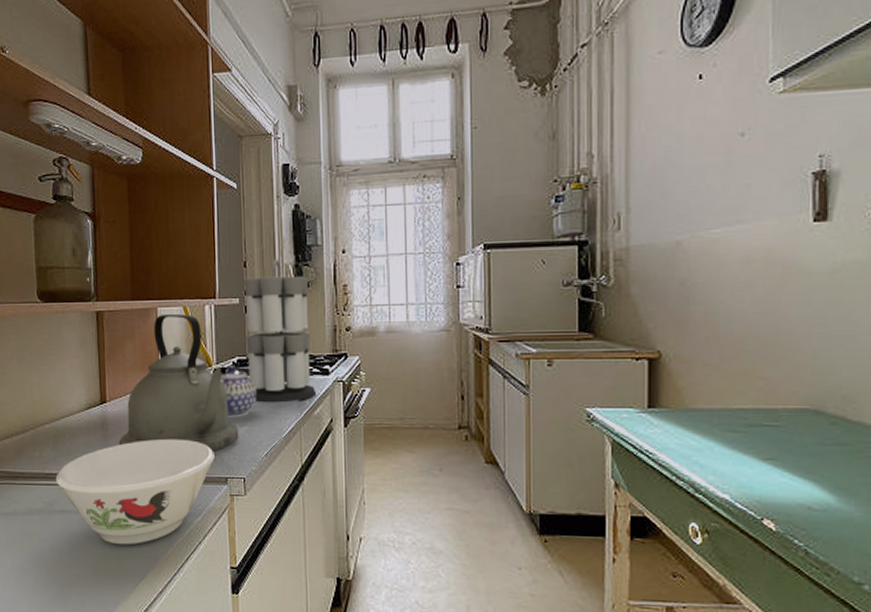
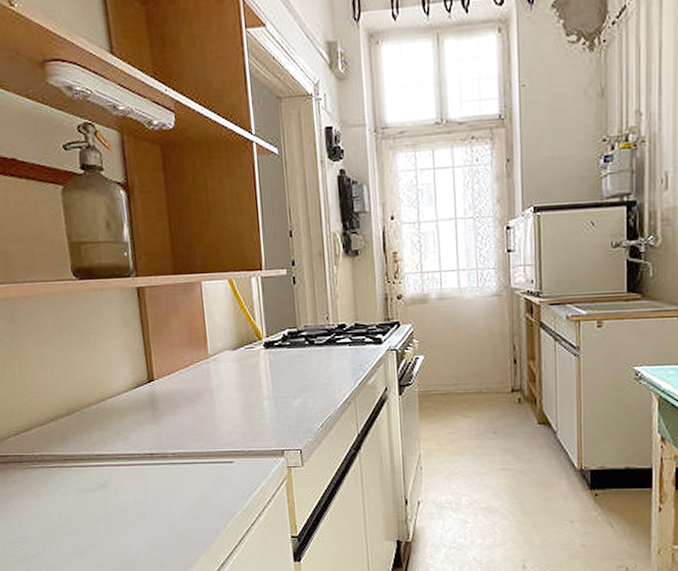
bowl: present [55,438,215,545] -> none [106,413,270,521]
kettle: present [118,314,239,454] -> none [169,287,294,427]
teapot: present [220,364,257,419] -> none [271,337,310,392]
spice rack: present [244,259,317,403] -> none [290,227,370,375]

